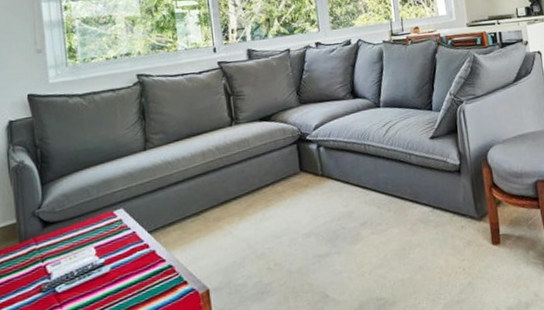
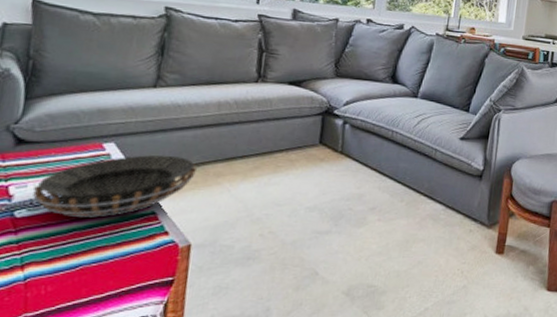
decorative bowl: none [65,209,199,284] -> present [32,155,198,217]

